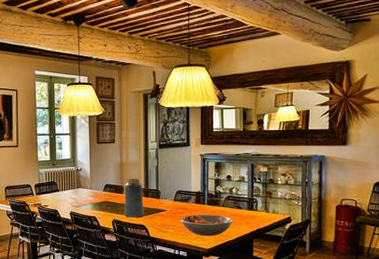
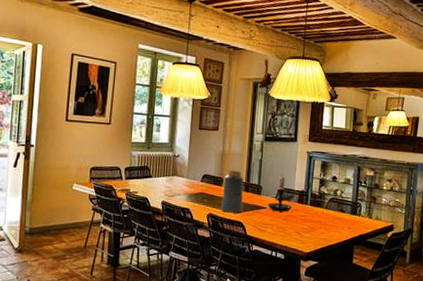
candle holder: none [167,178,190,213] -> present [268,175,292,212]
fruit bowl: present [181,214,234,236] -> none [281,215,336,239]

